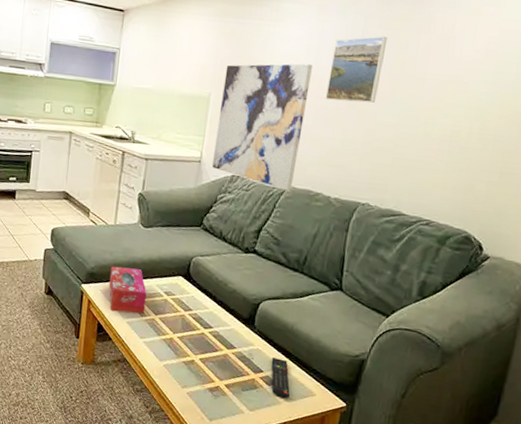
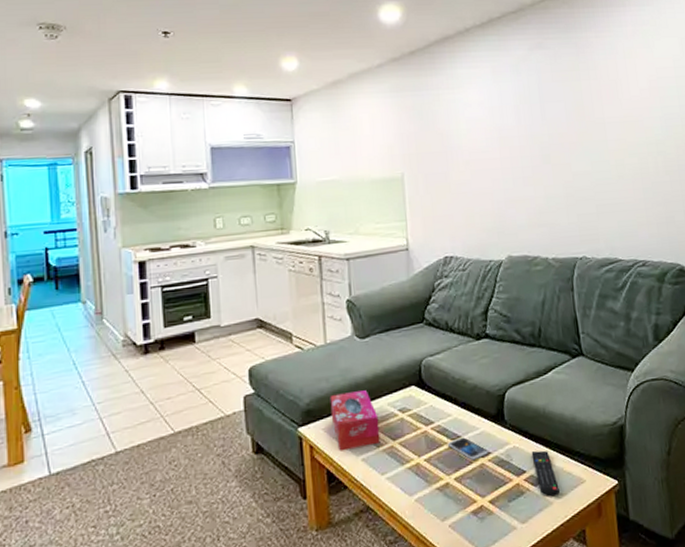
smartphone: none [199,328,233,350] -> present [447,437,488,461]
wall art: present [211,63,312,190] -> none [414,126,509,261]
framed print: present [325,36,388,103] -> none [515,88,567,160]

